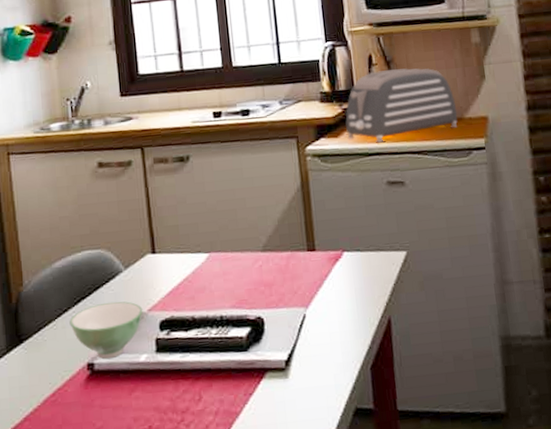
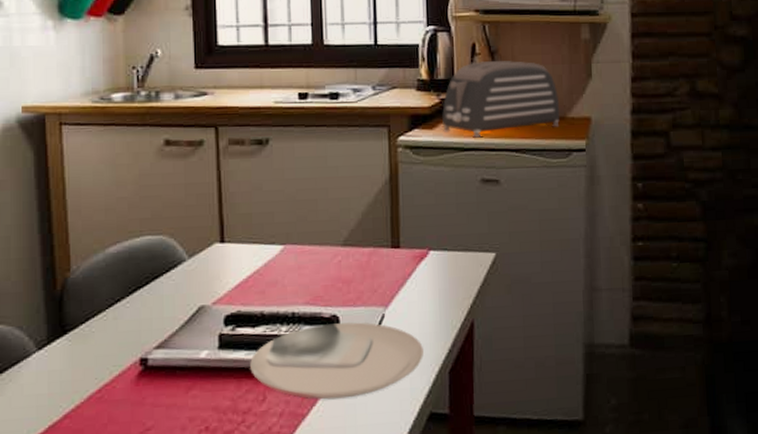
bowl: present [69,301,143,359] -> none [122,292,207,354]
plate: none [185,323,345,398] -> present [250,322,423,400]

